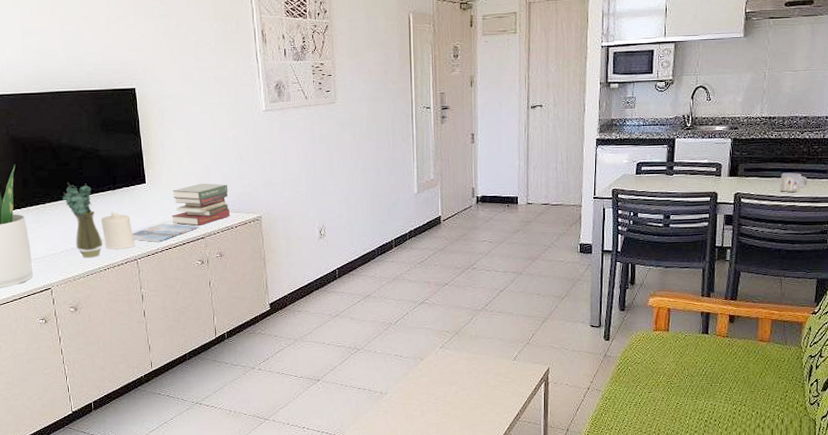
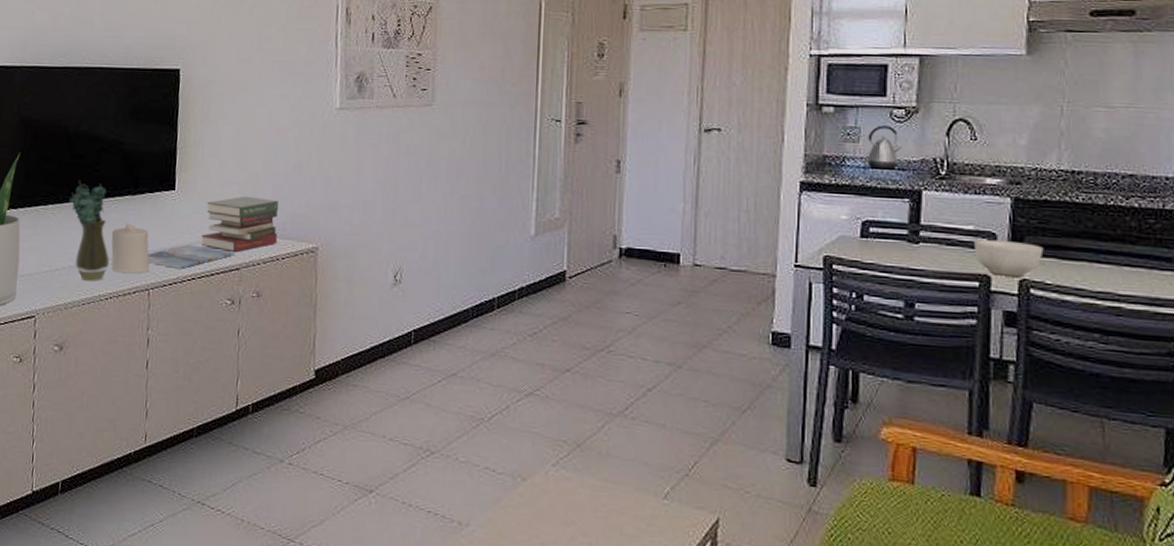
kettle: none [638,95,663,126] -> present [865,125,902,170]
bowl: none [708,168,750,192] -> present [974,239,1044,277]
mug: present [780,172,807,193] -> none [1093,255,1140,288]

